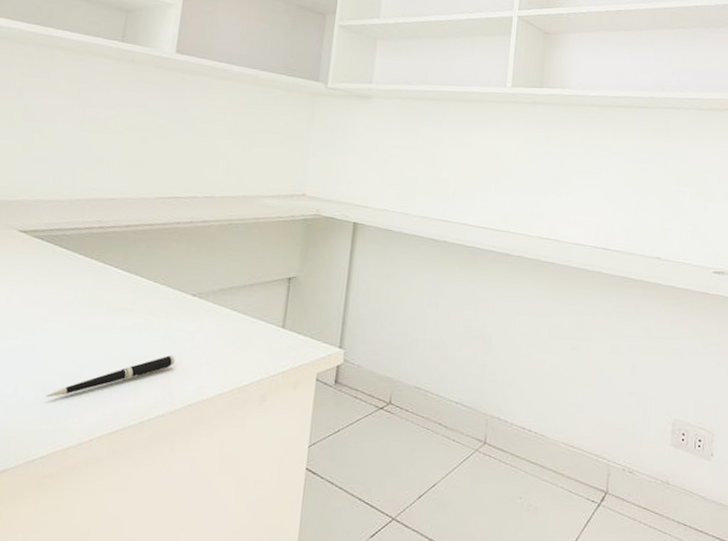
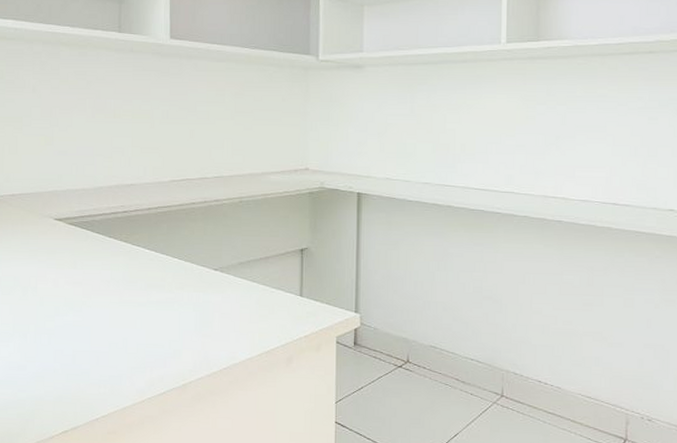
pen: present [45,354,175,398] -> none [99,324,207,365]

